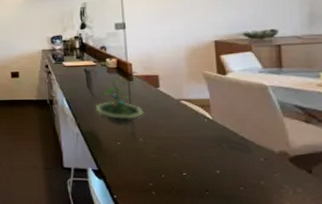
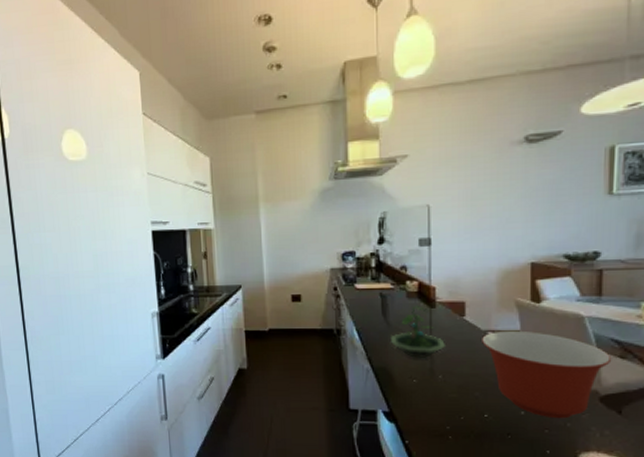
mixing bowl: none [176,100,298,177] -> present [482,331,612,419]

